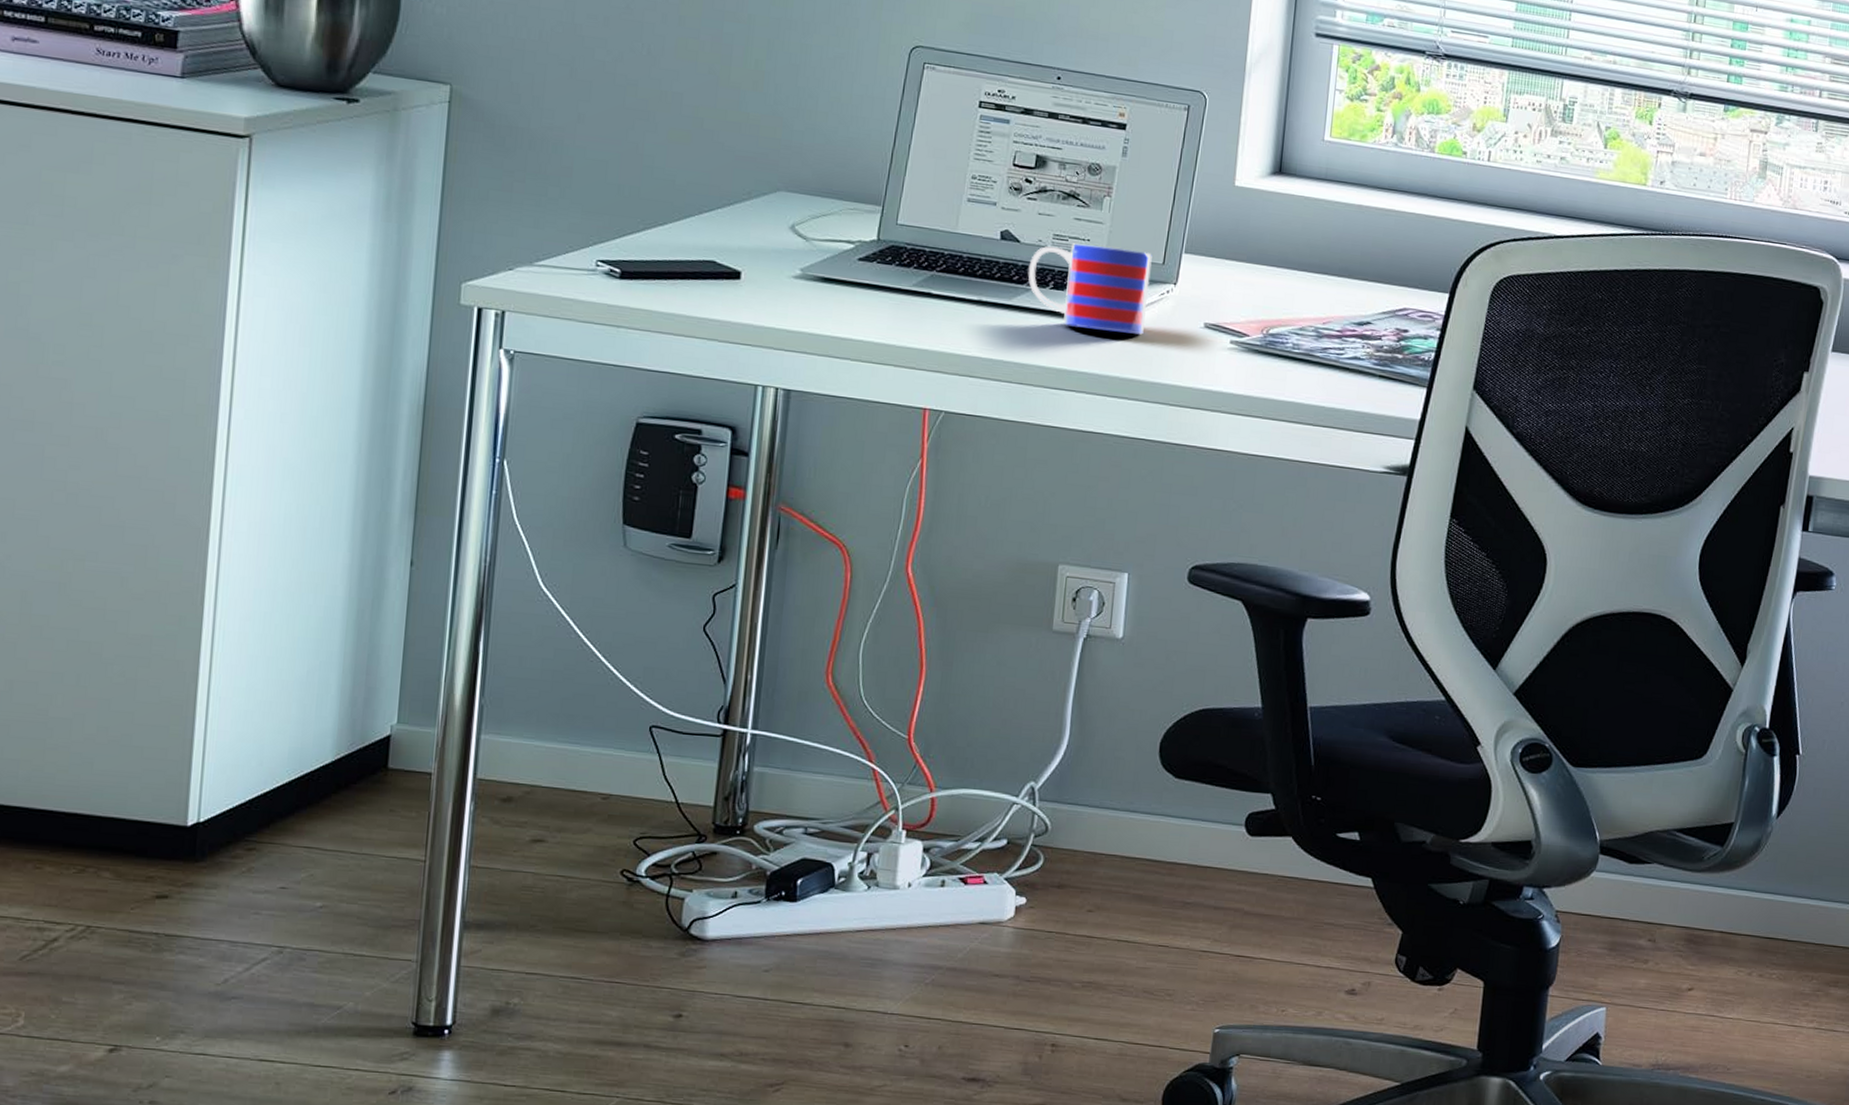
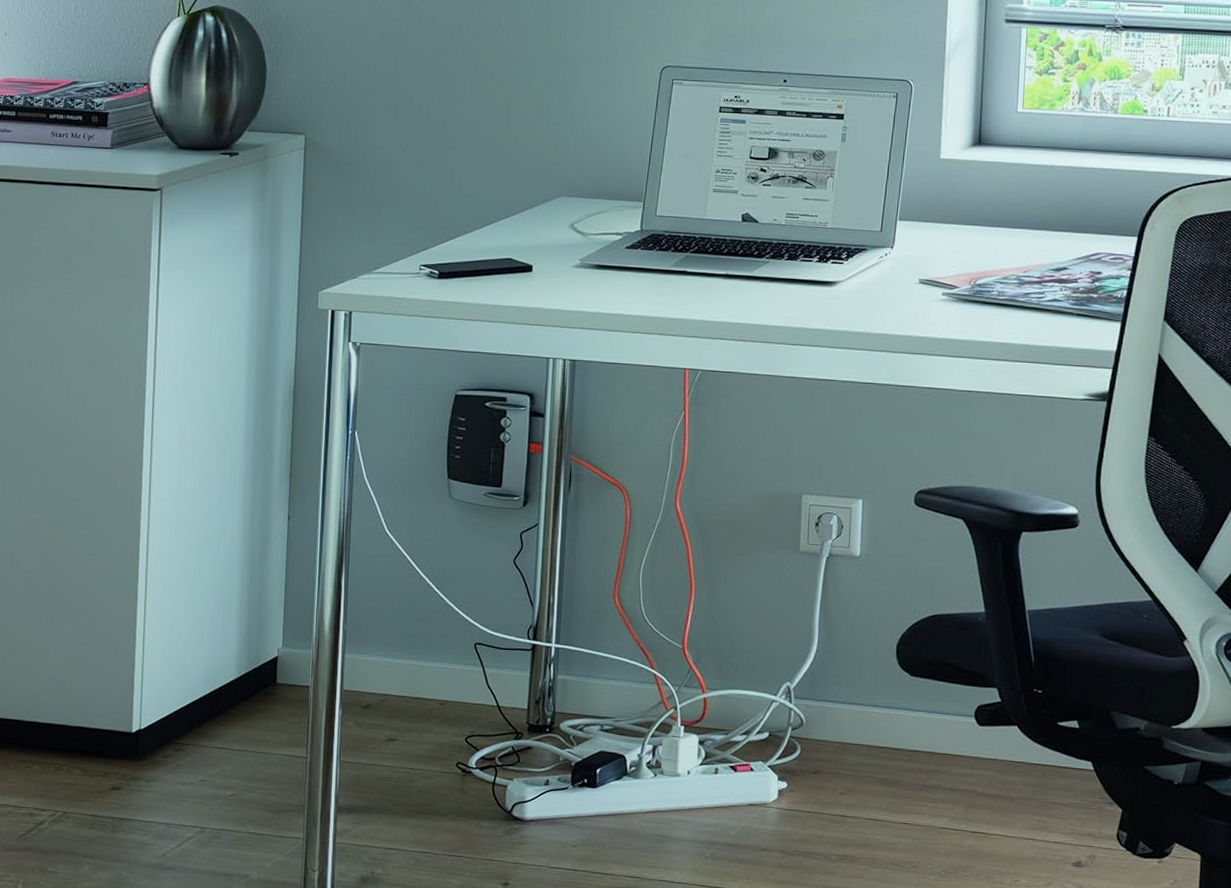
mug: present [1028,243,1152,335] -> none [766,219,871,293]

